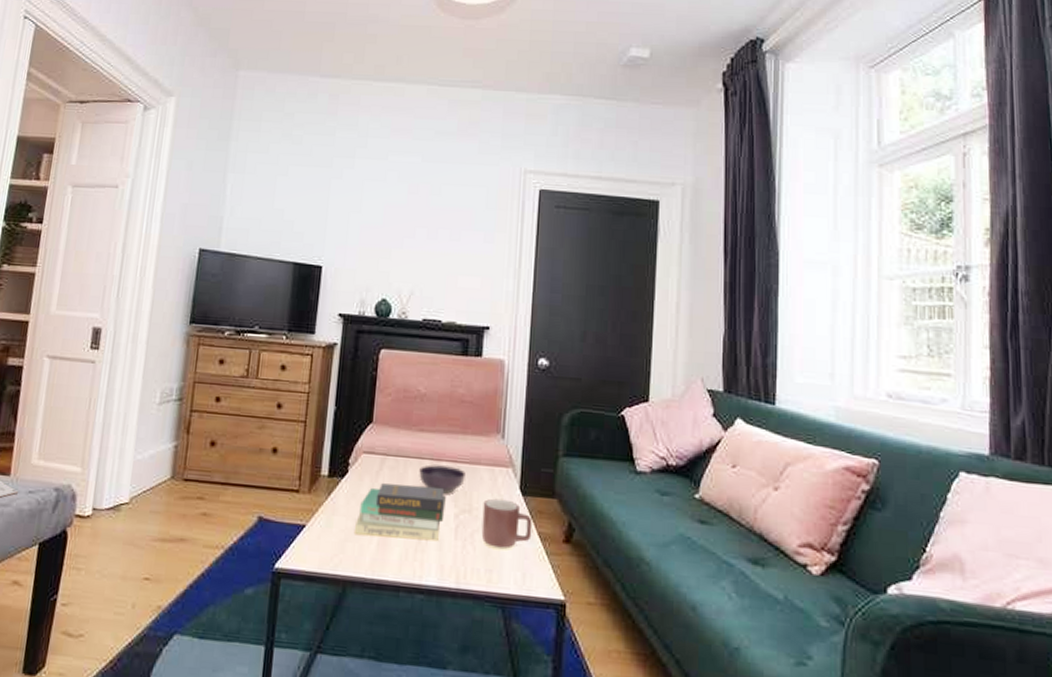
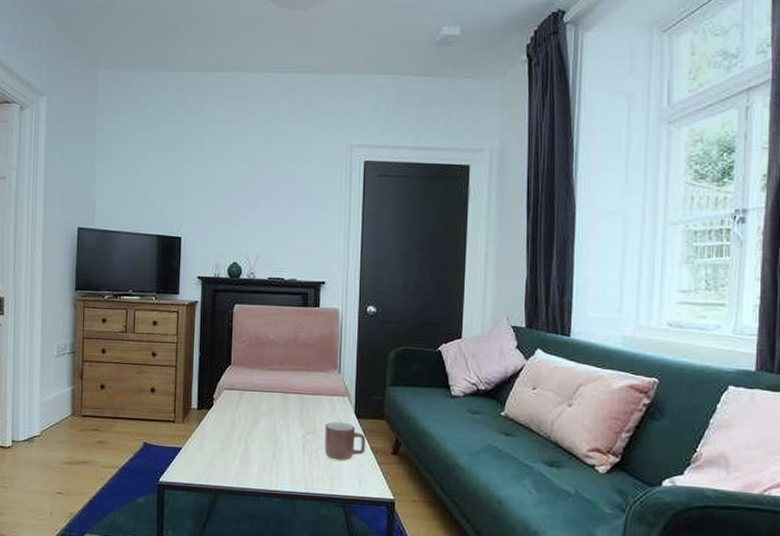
books: present [355,483,446,542] -> none [222,413,294,457]
bowl: present [419,465,465,494] -> none [271,397,309,419]

